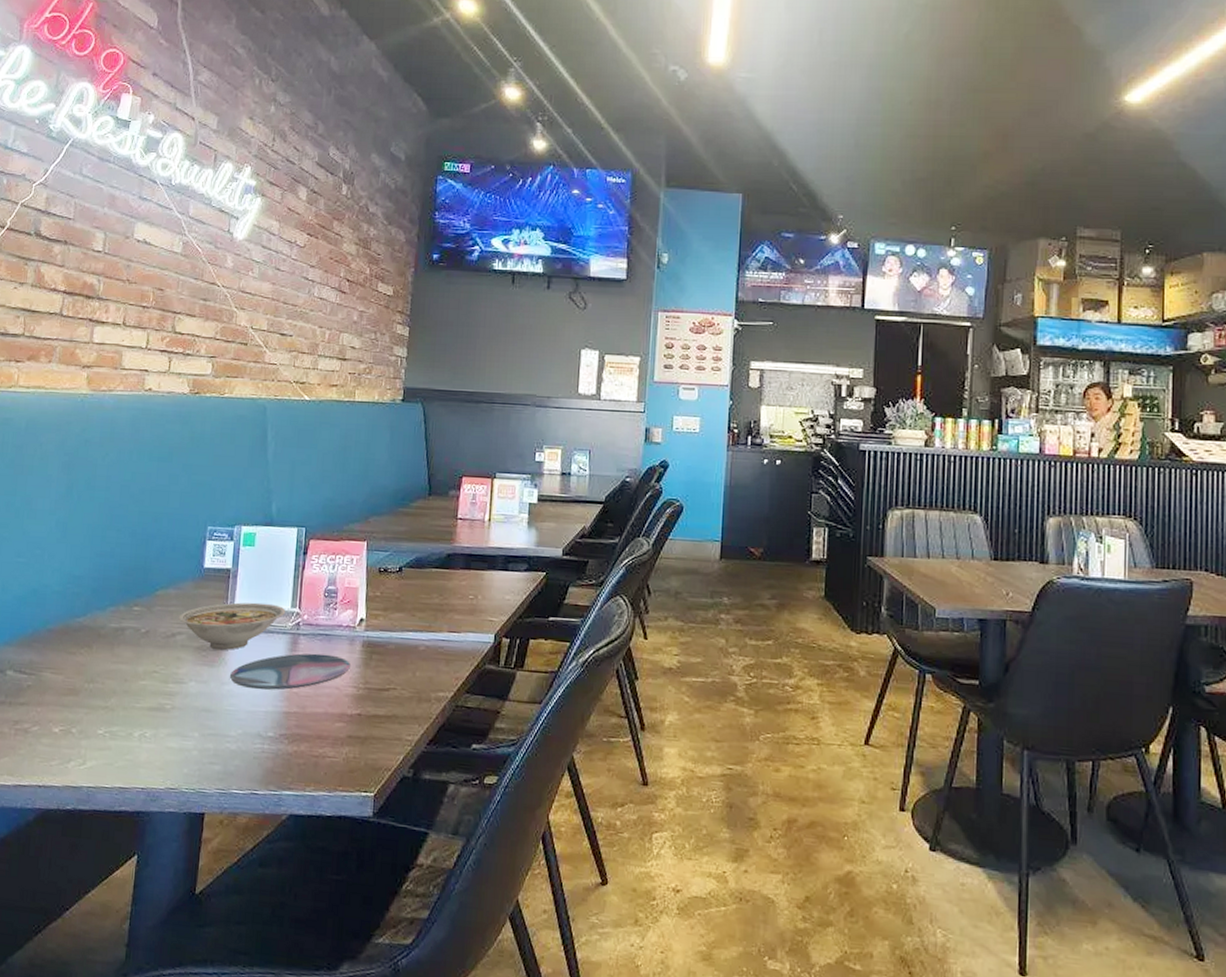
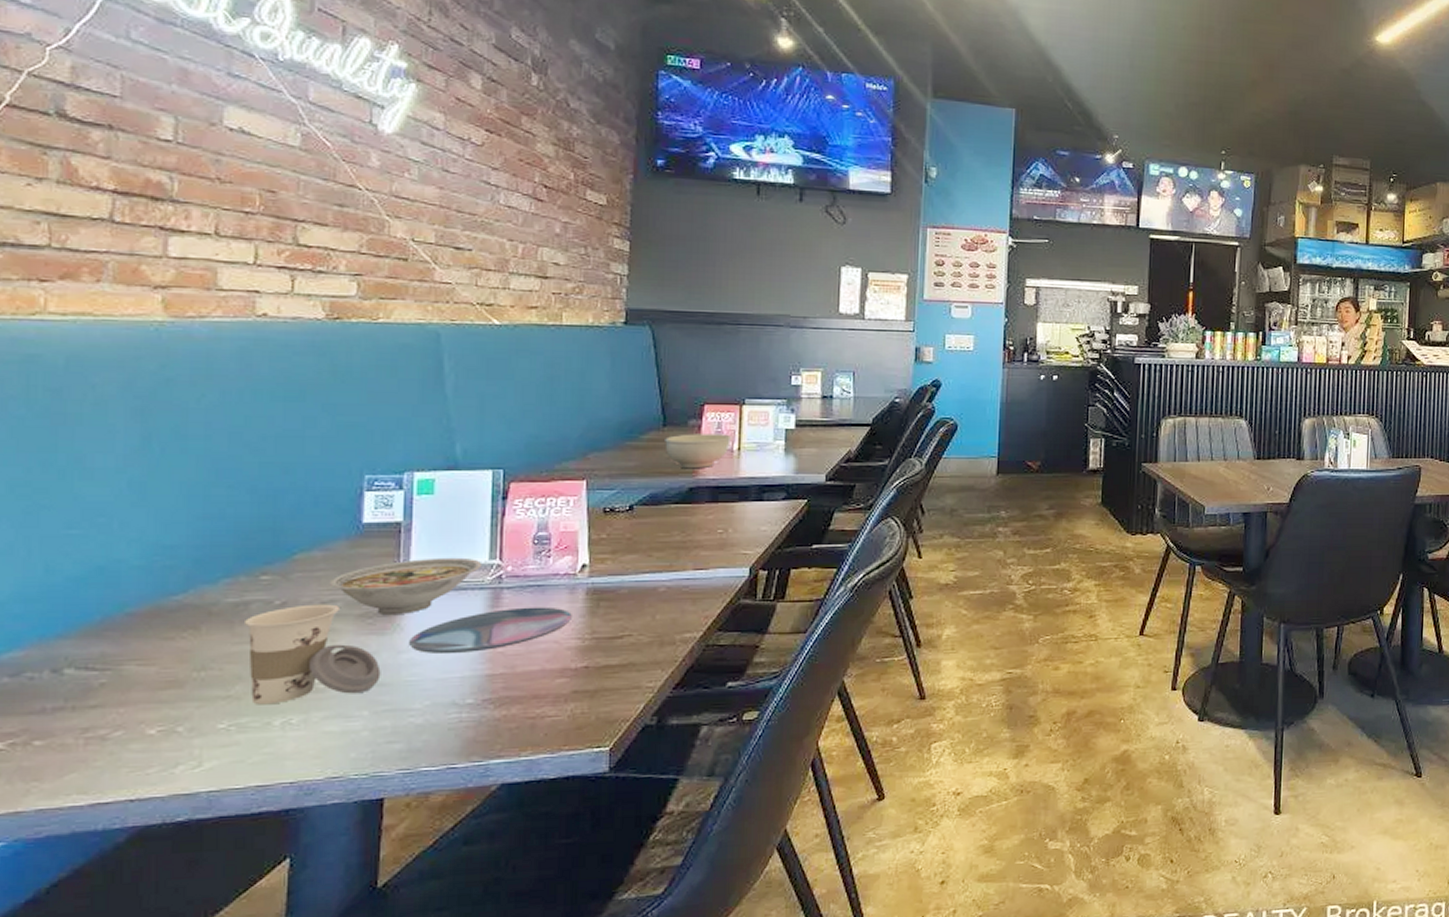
cup: none [121,634,209,718] -> present [245,604,381,705]
soup bowl: none [429,503,484,537] -> present [664,434,732,469]

